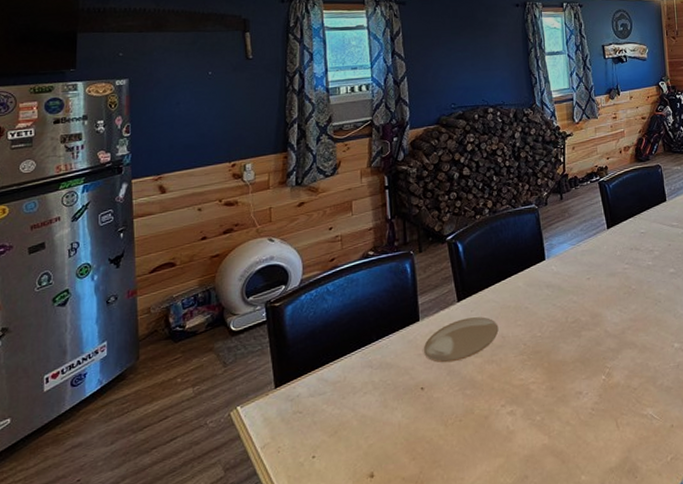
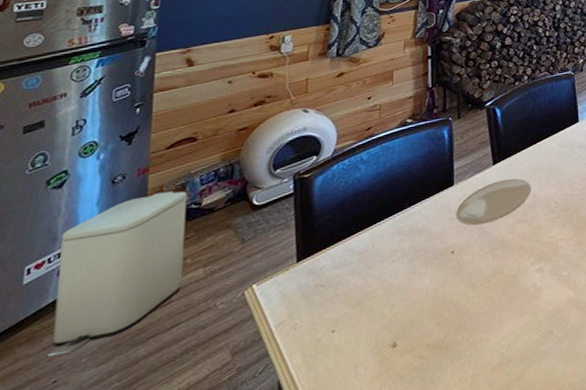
pedal bin: none [69,313,175,460] -> present [45,191,187,359]

